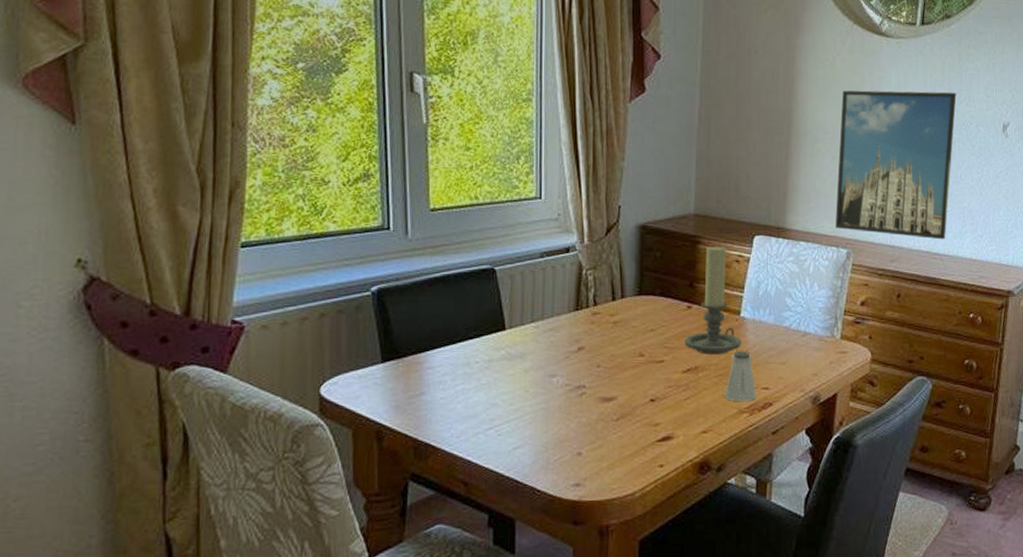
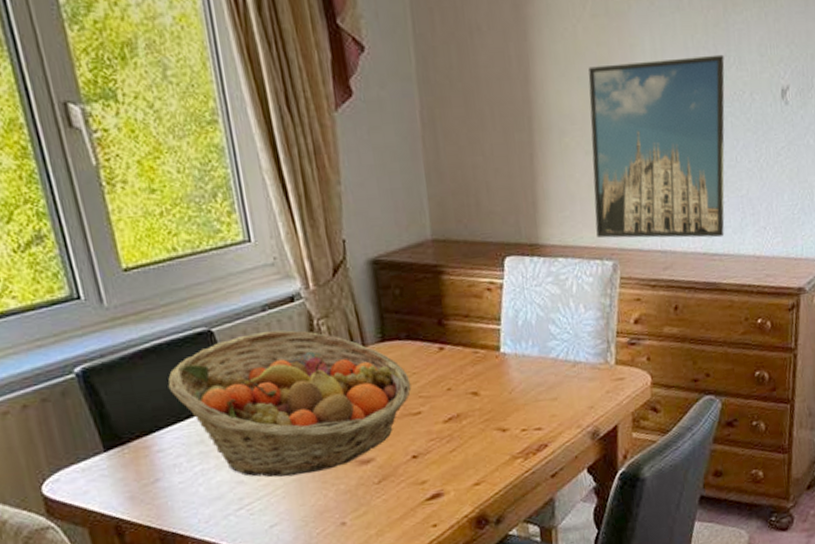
fruit basket: none [448,274,659,405] -> present [168,330,412,478]
candle holder: present [685,245,742,355] -> none [441,273,506,400]
saltshaker: present [724,350,756,402] -> none [493,390,529,448]

